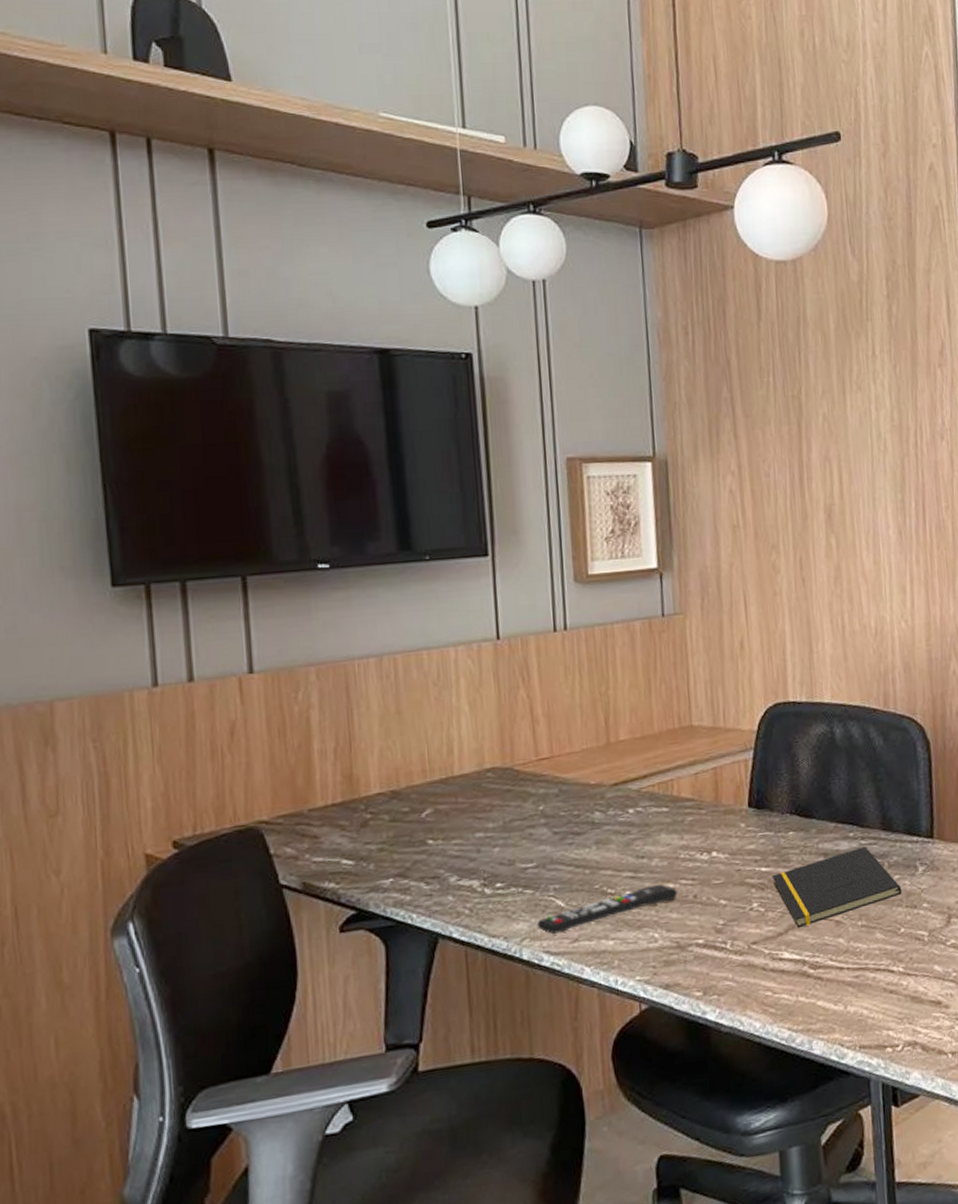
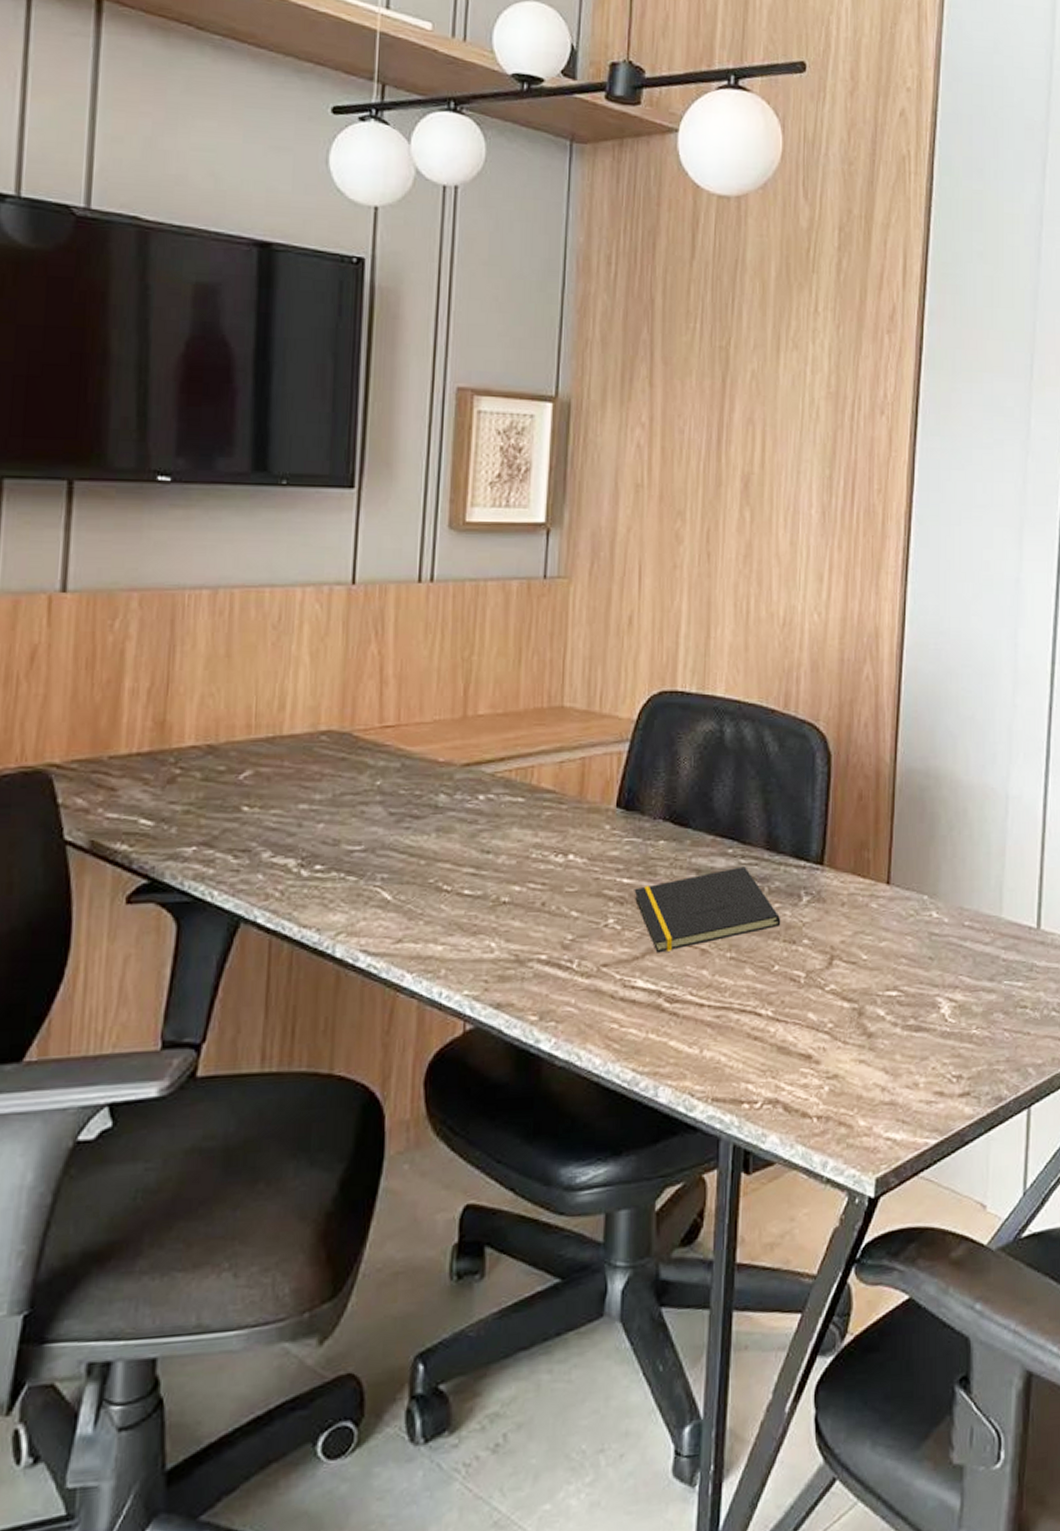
remote control: present [536,884,678,934] -> none [356,885,525,931]

